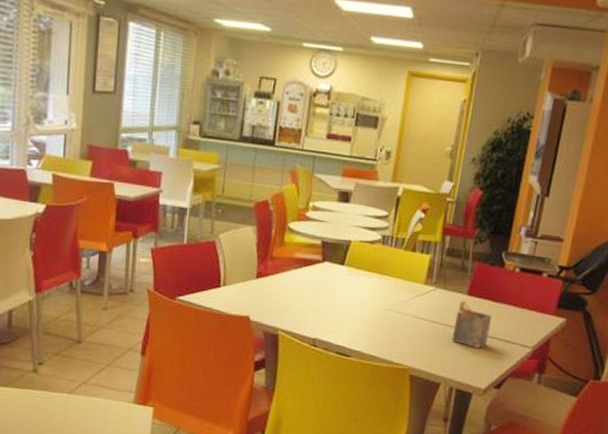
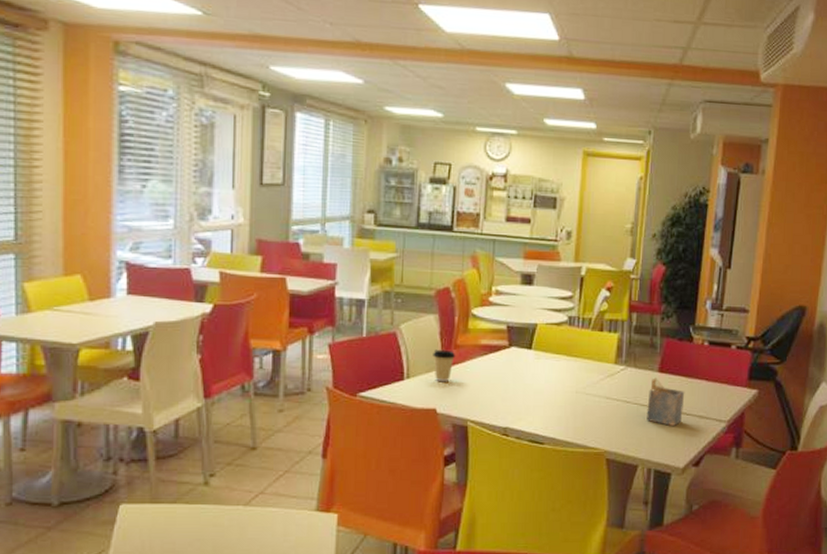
coffee cup: none [249,260,271,292] -> present [433,349,456,382]

